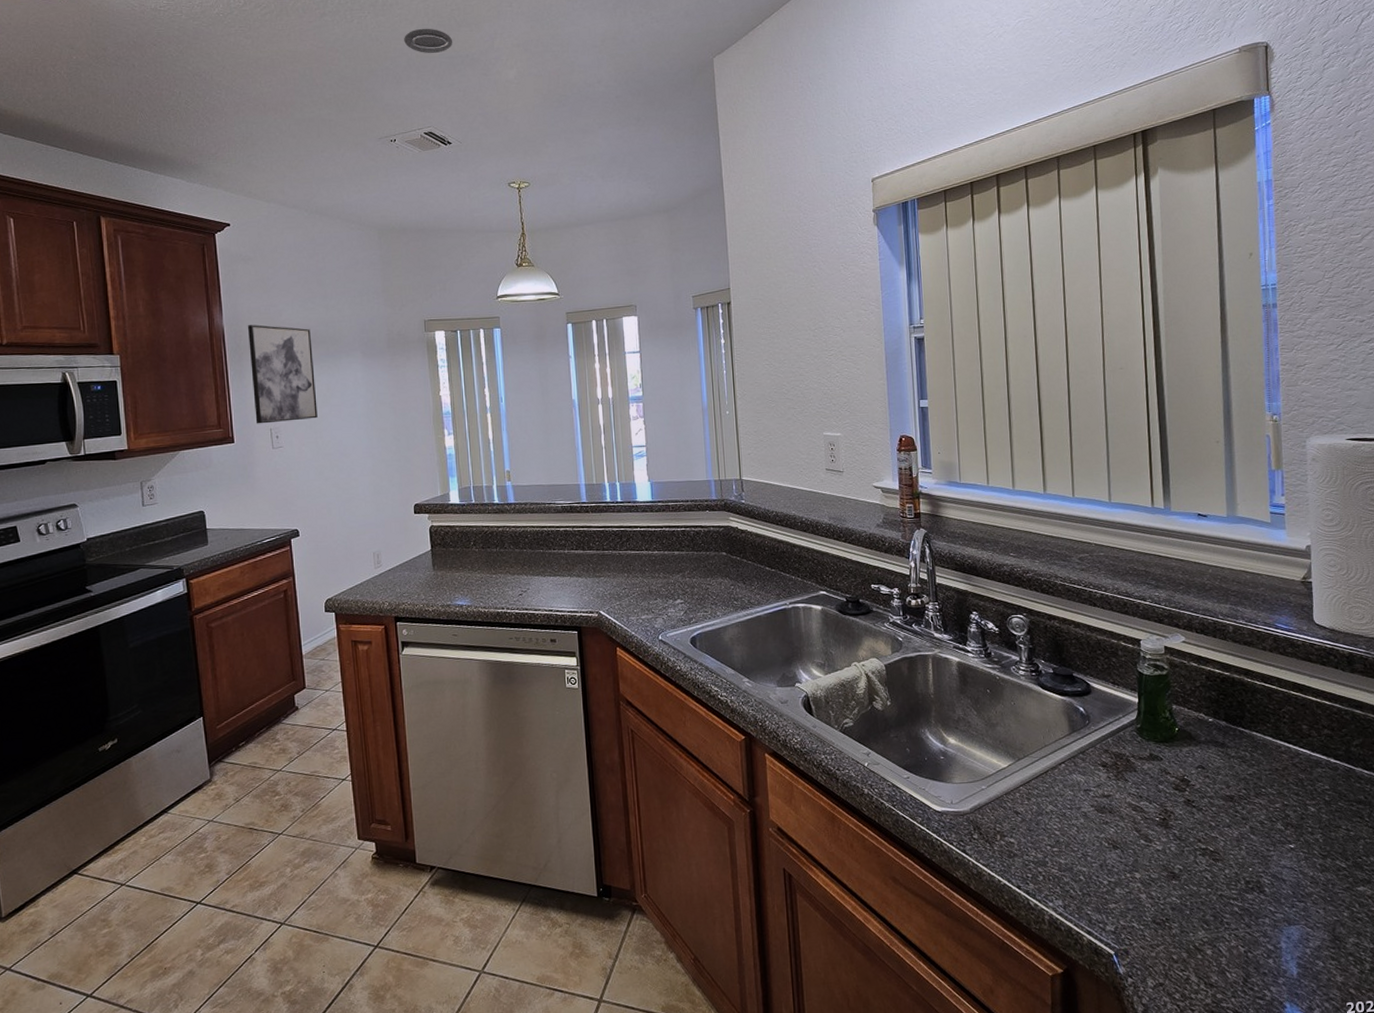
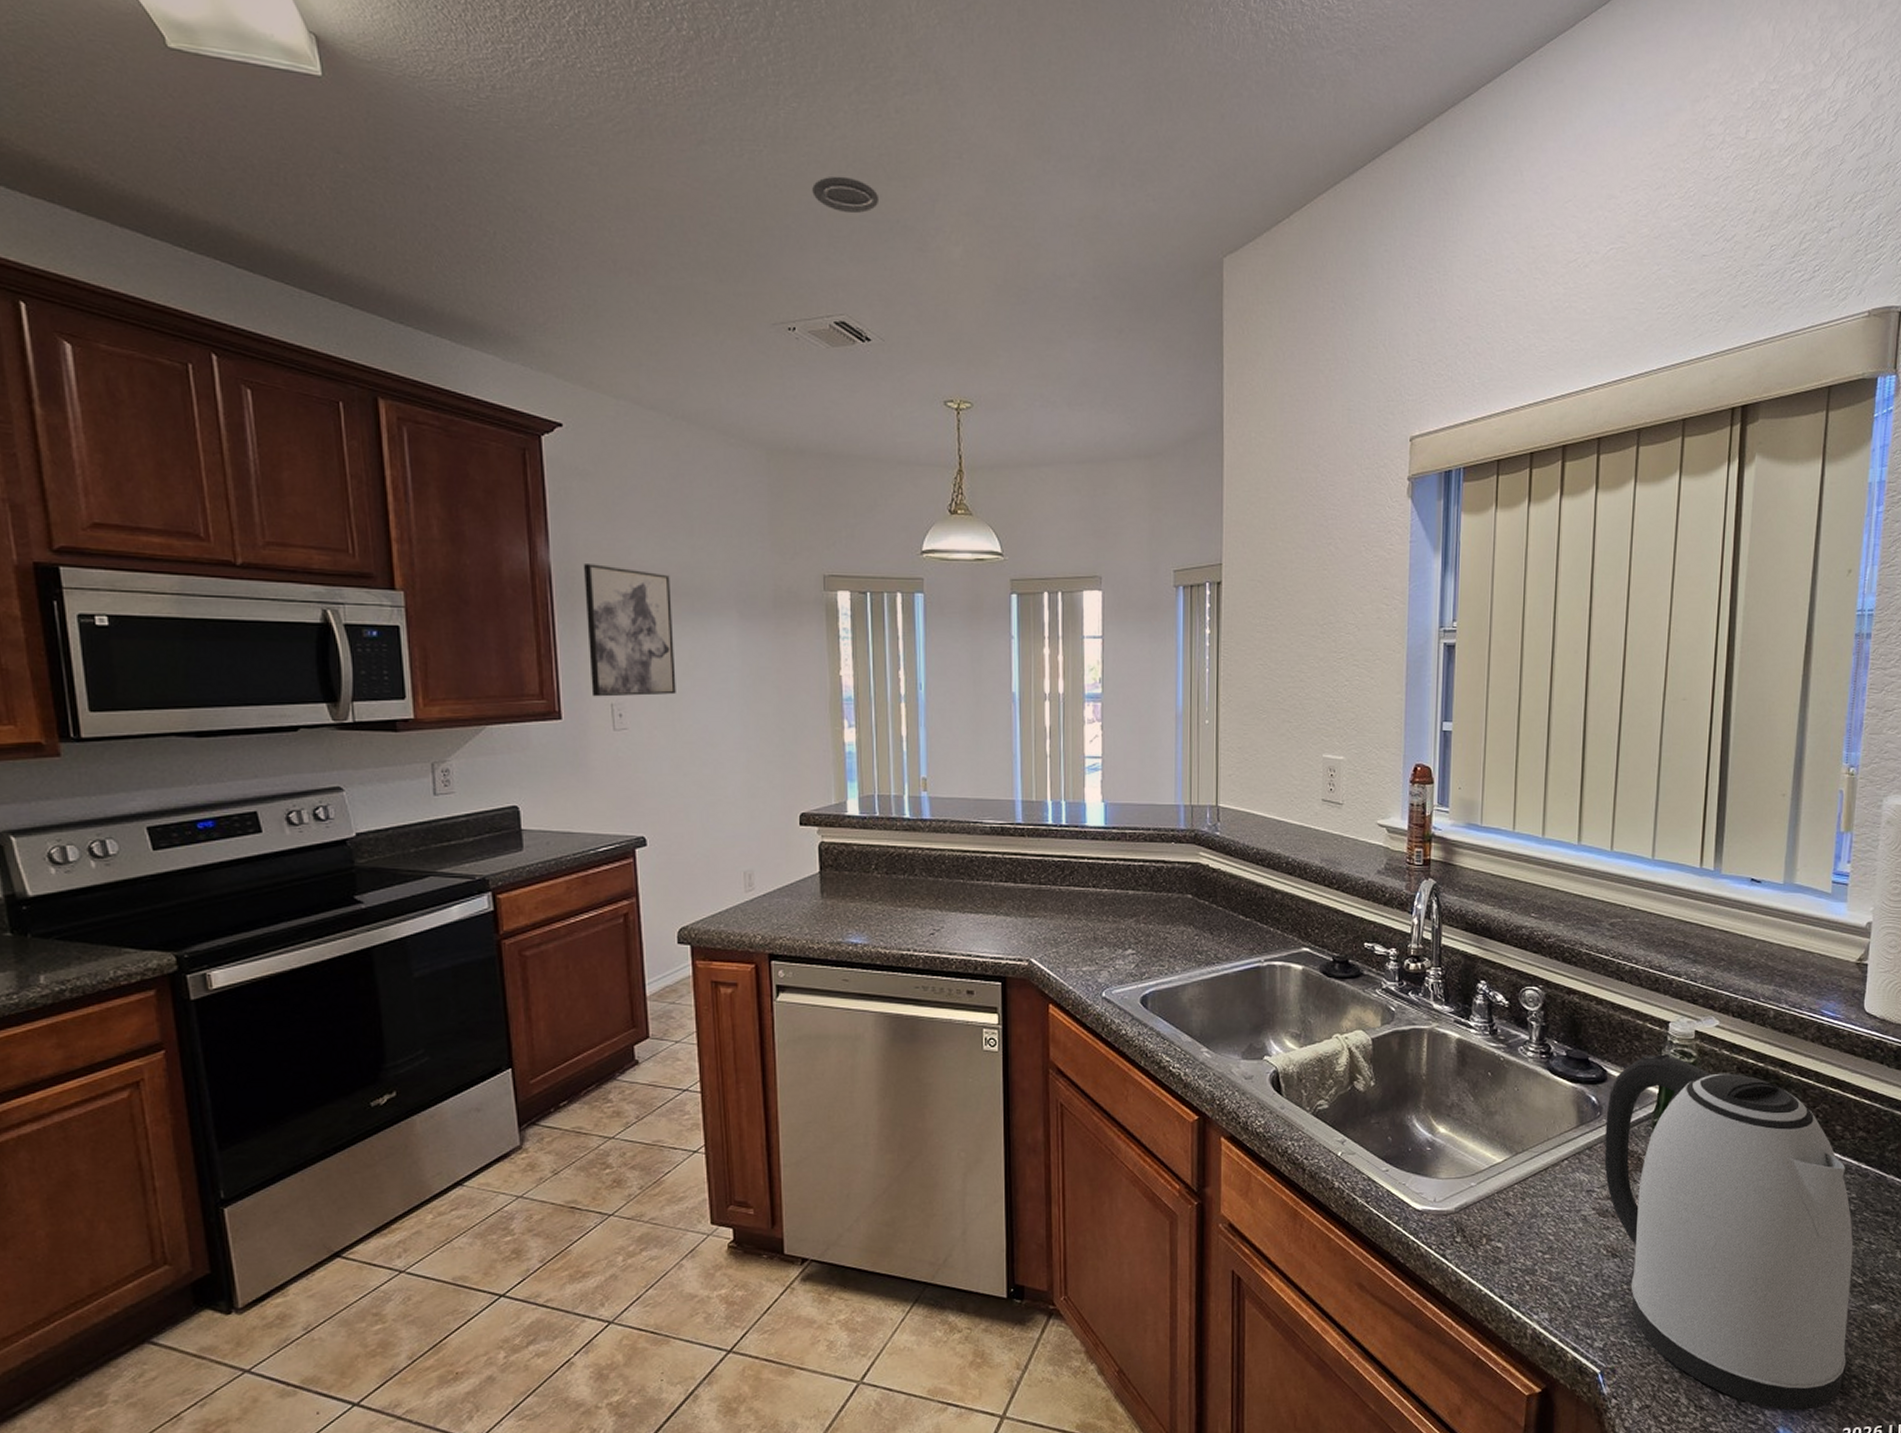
kettle: none [1094,668,1341,987] -> present [1604,1054,1854,1411]

